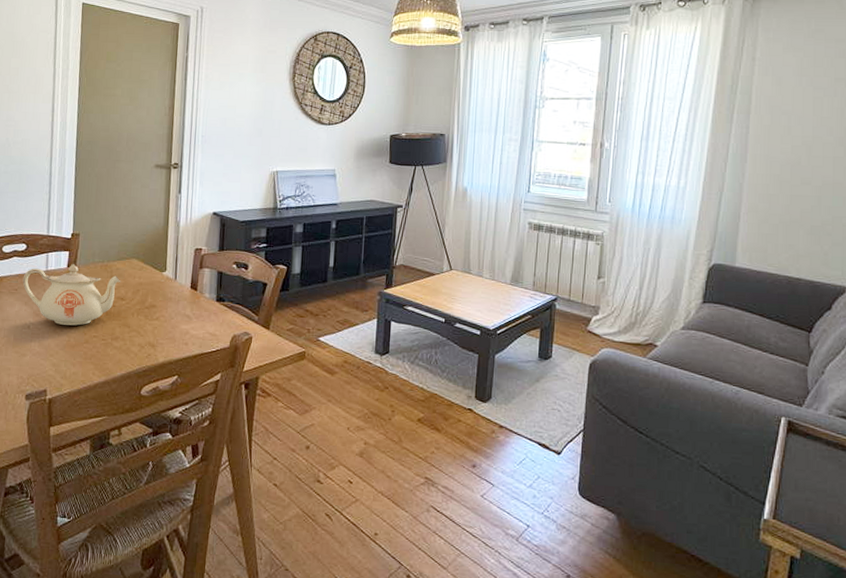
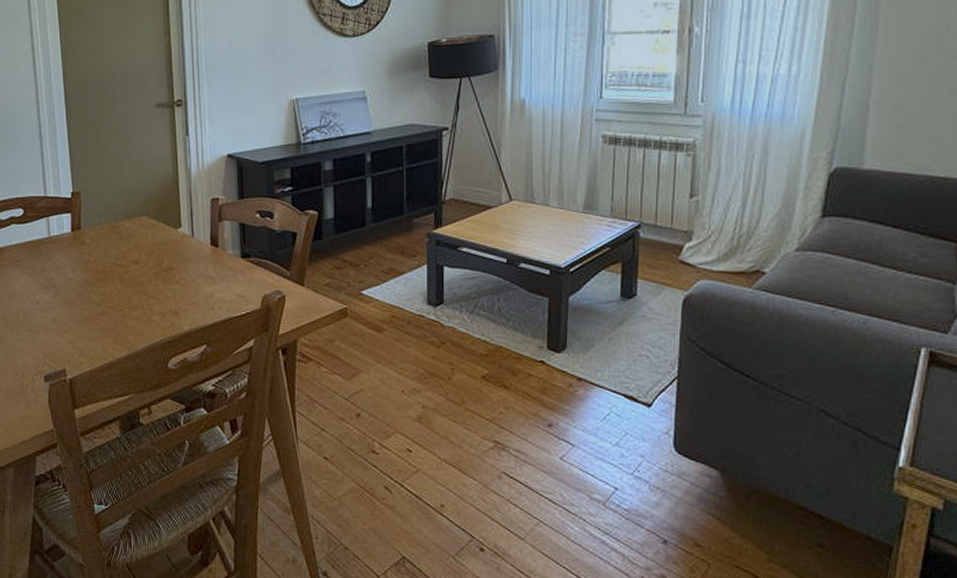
teapot: present [22,264,121,326] -> none [24,227,132,297]

